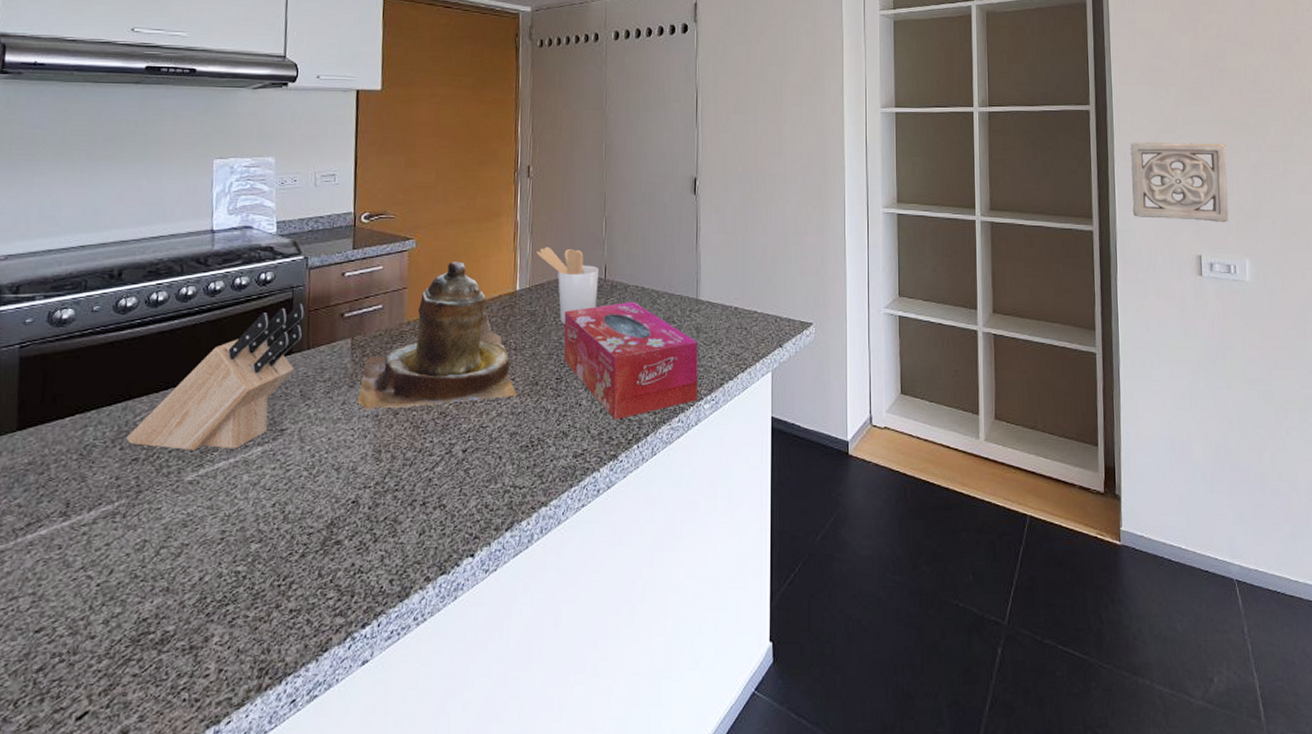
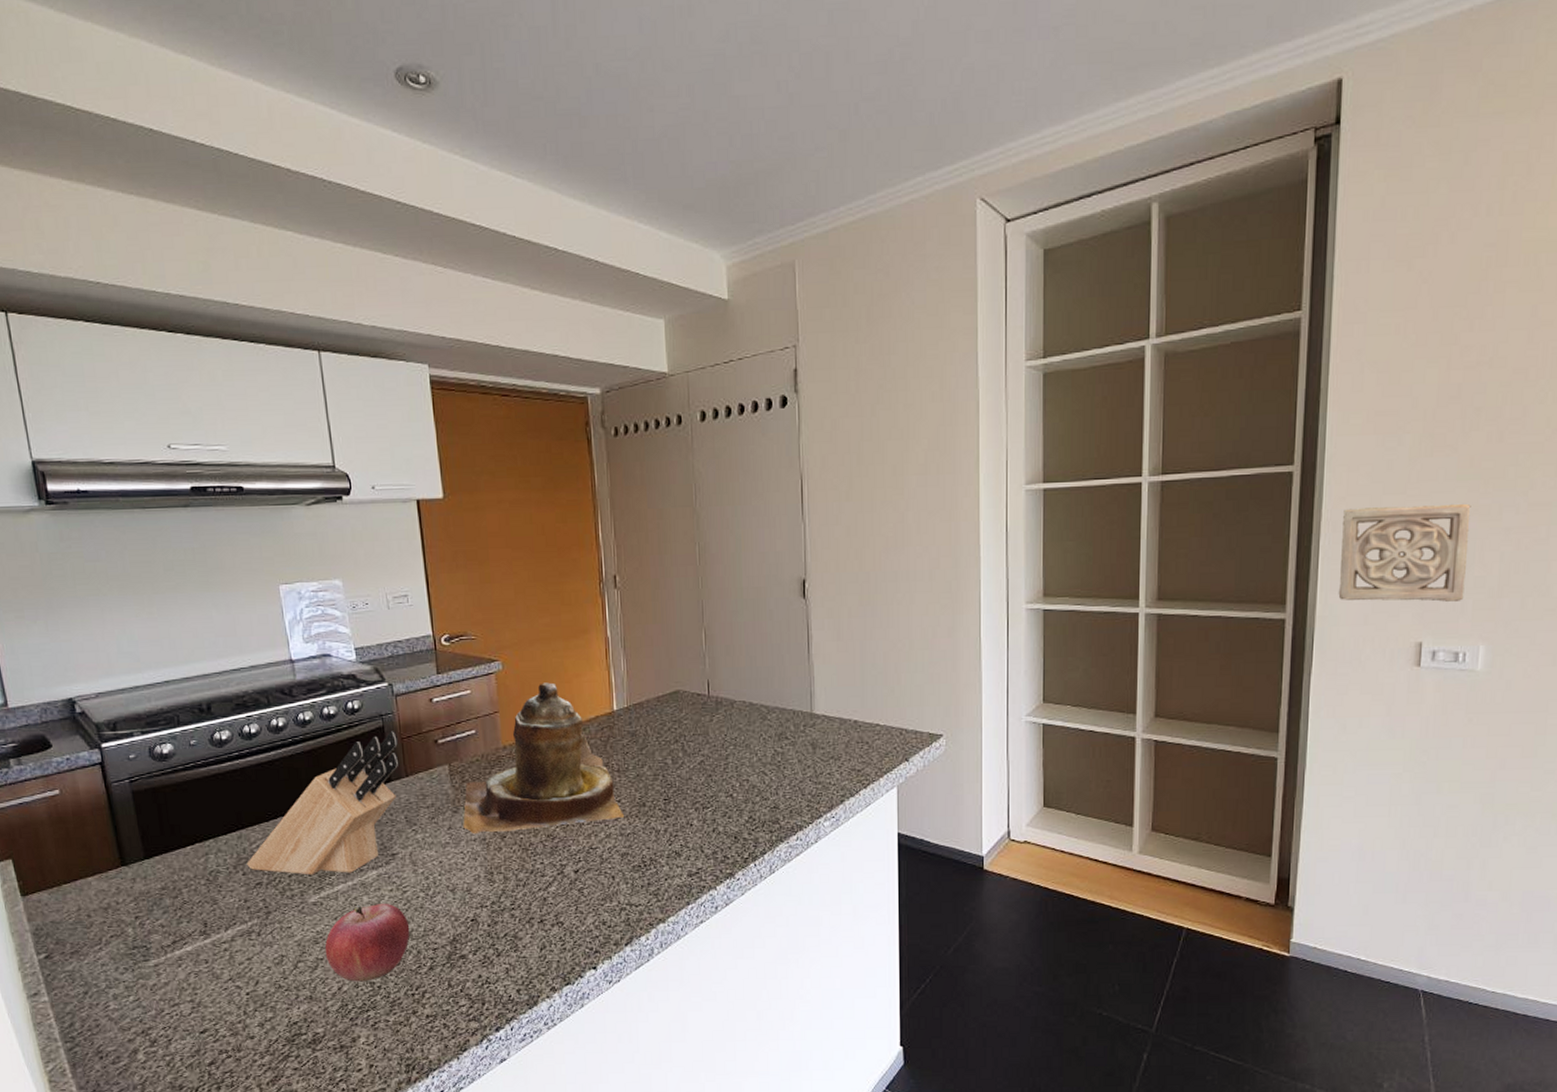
fruit: none [192,482,287,571] -> present [324,903,410,982]
utensil holder: present [537,246,598,325] -> none [632,663,702,744]
tissue box: present [563,301,698,420] -> none [667,717,817,839]

